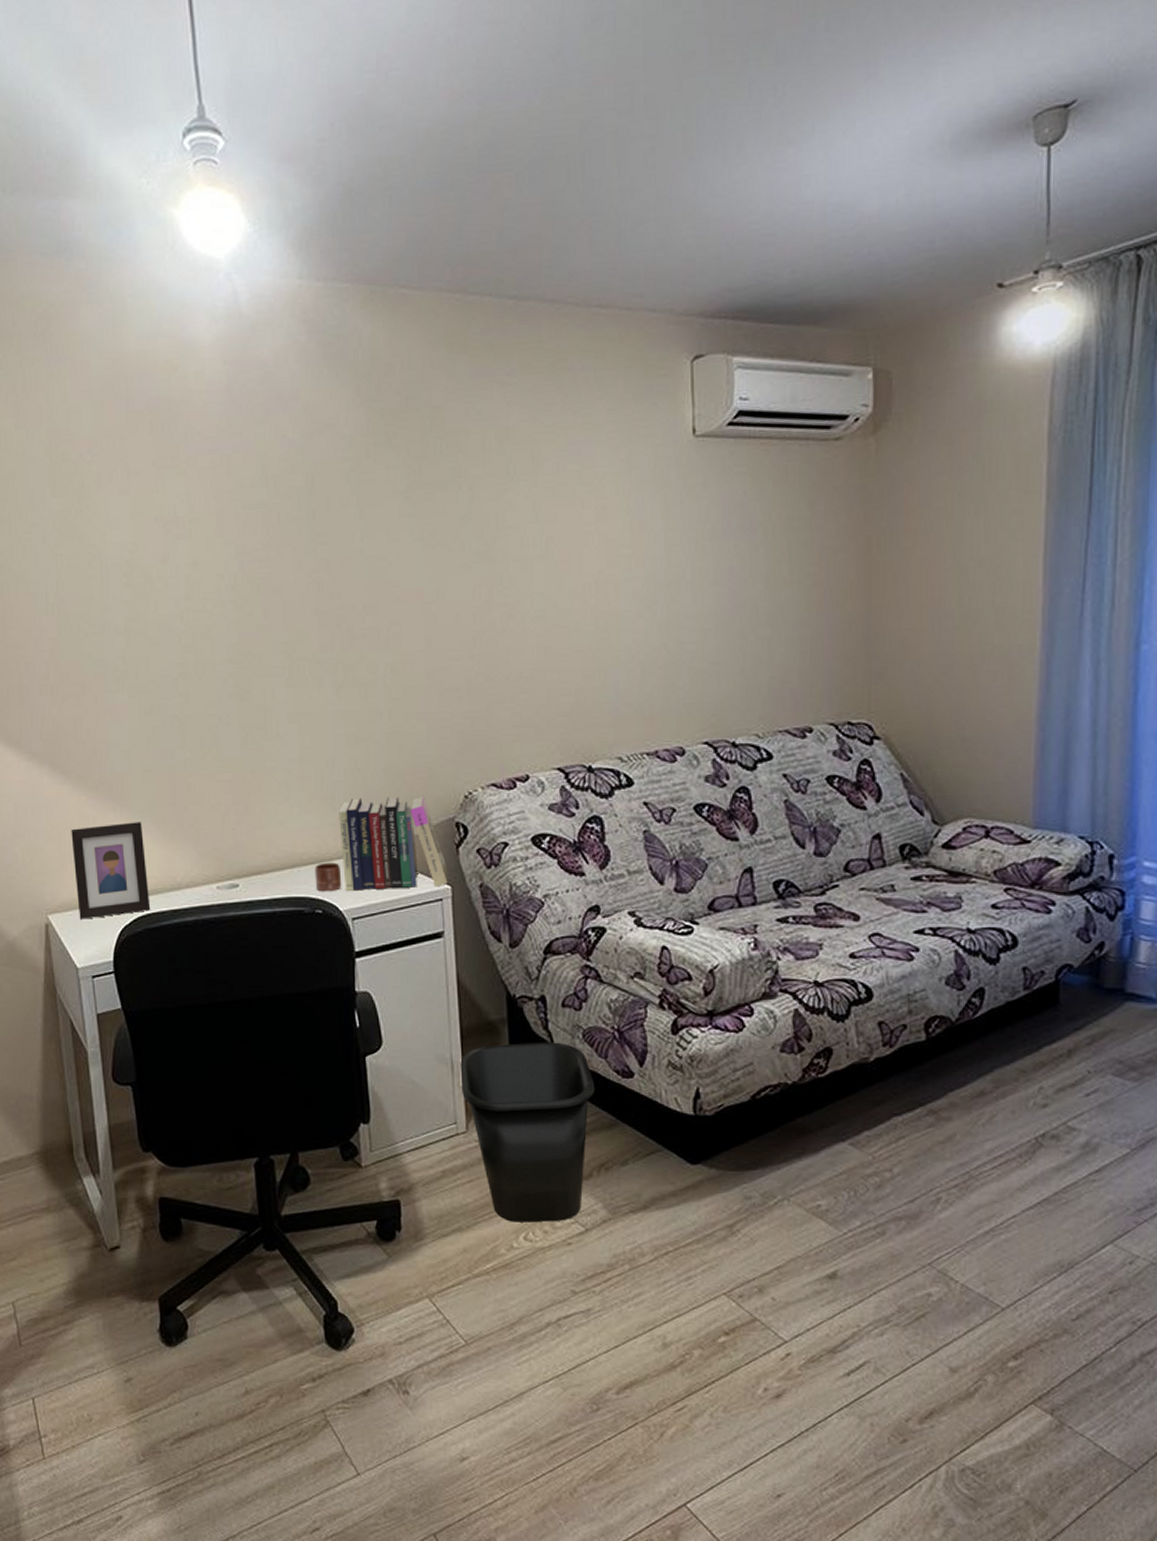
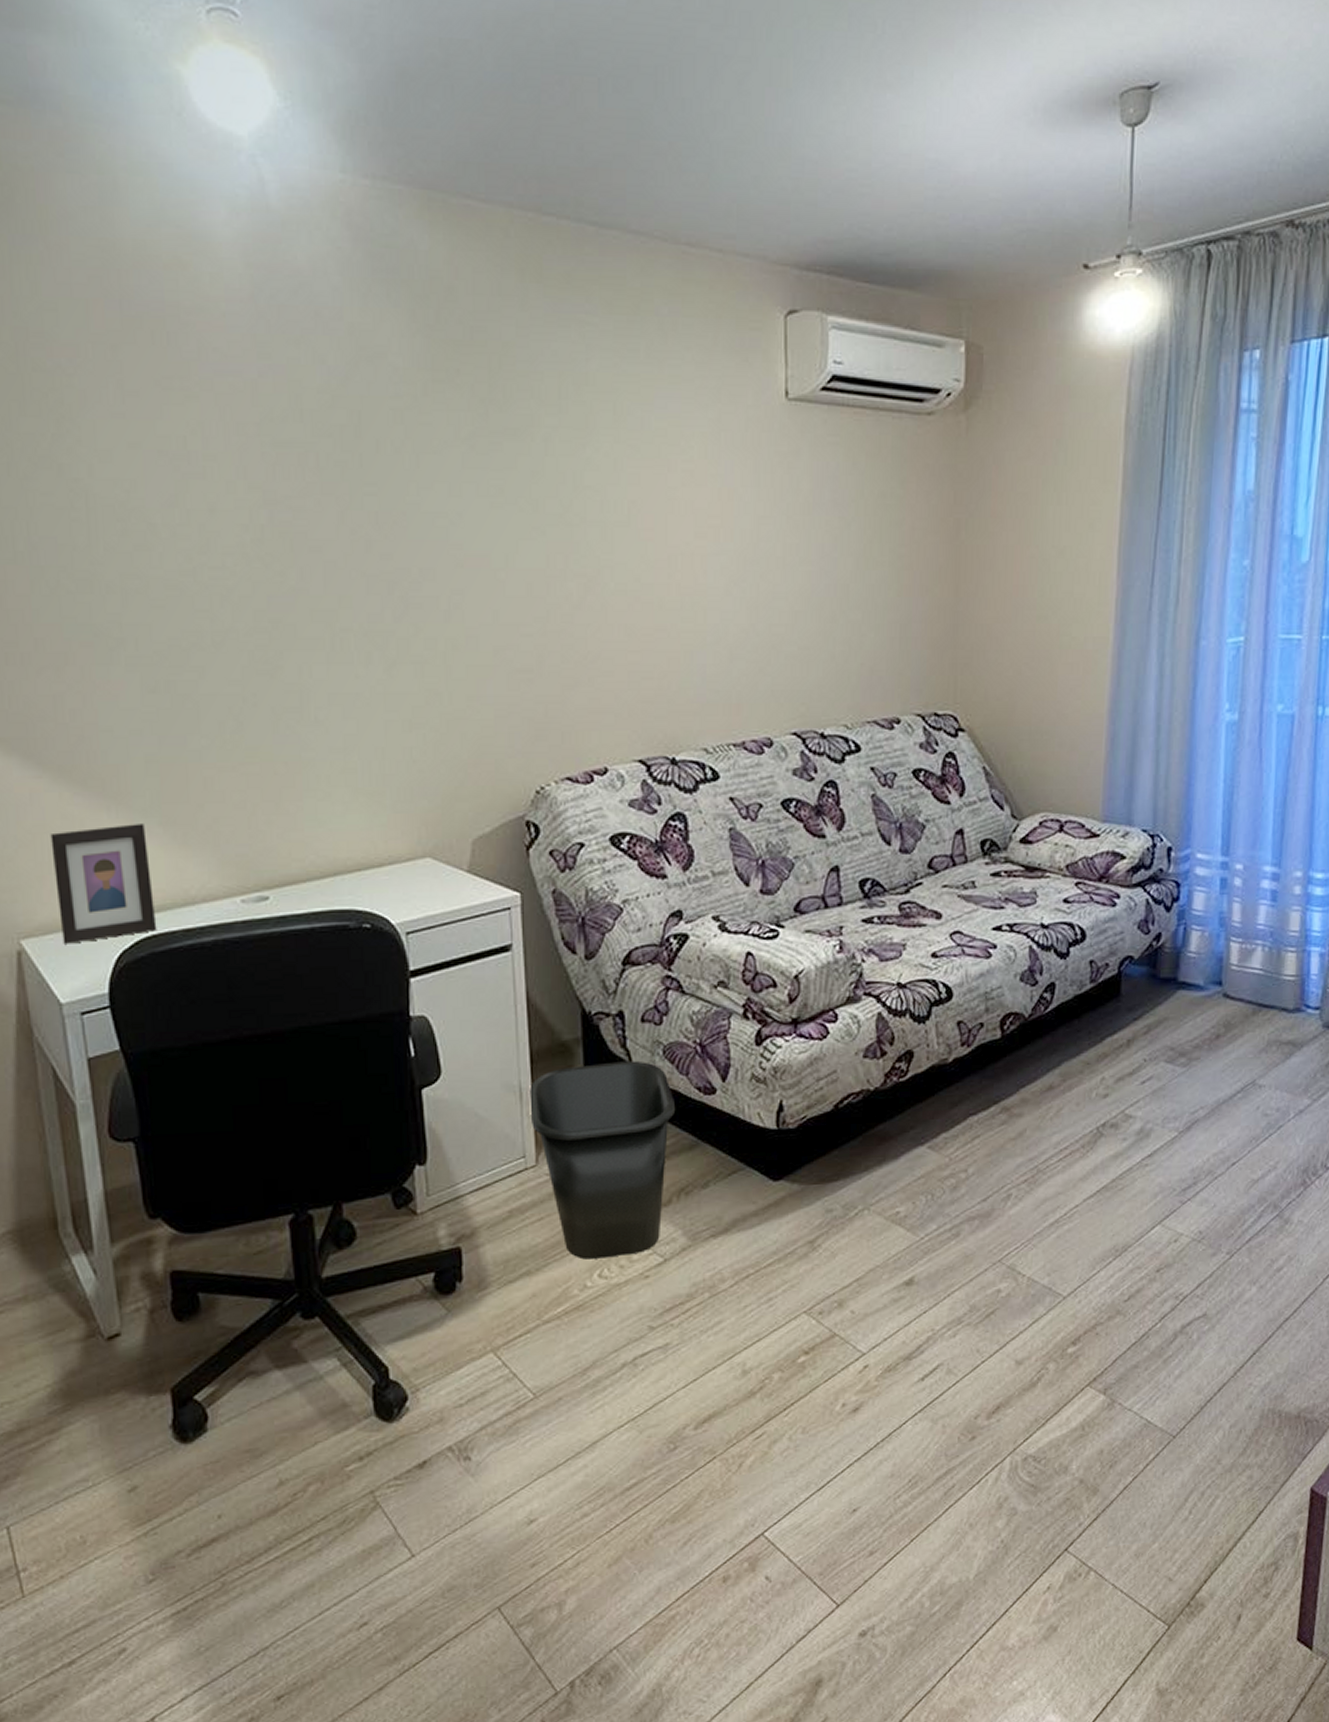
mug: present [314,862,342,892] -> none [361,869,394,904]
books: present [339,795,448,891] -> none [390,790,517,901]

